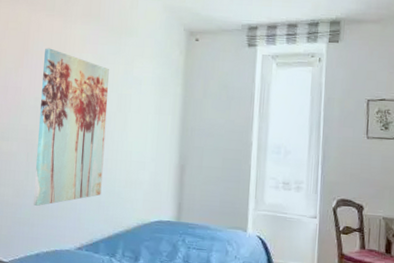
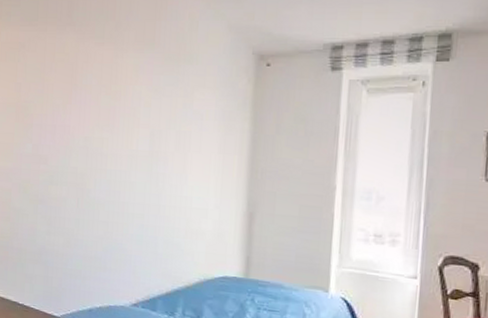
wall art: present [32,48,110,206] -> none [84,81,167,257]

